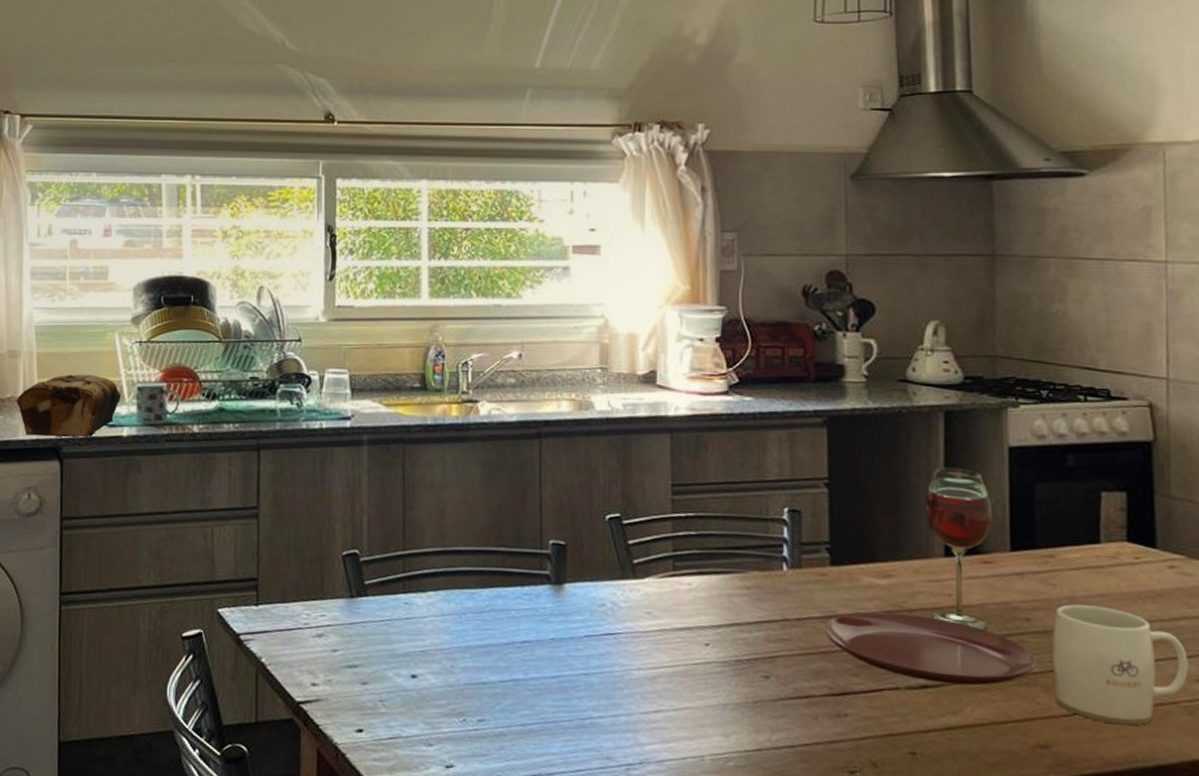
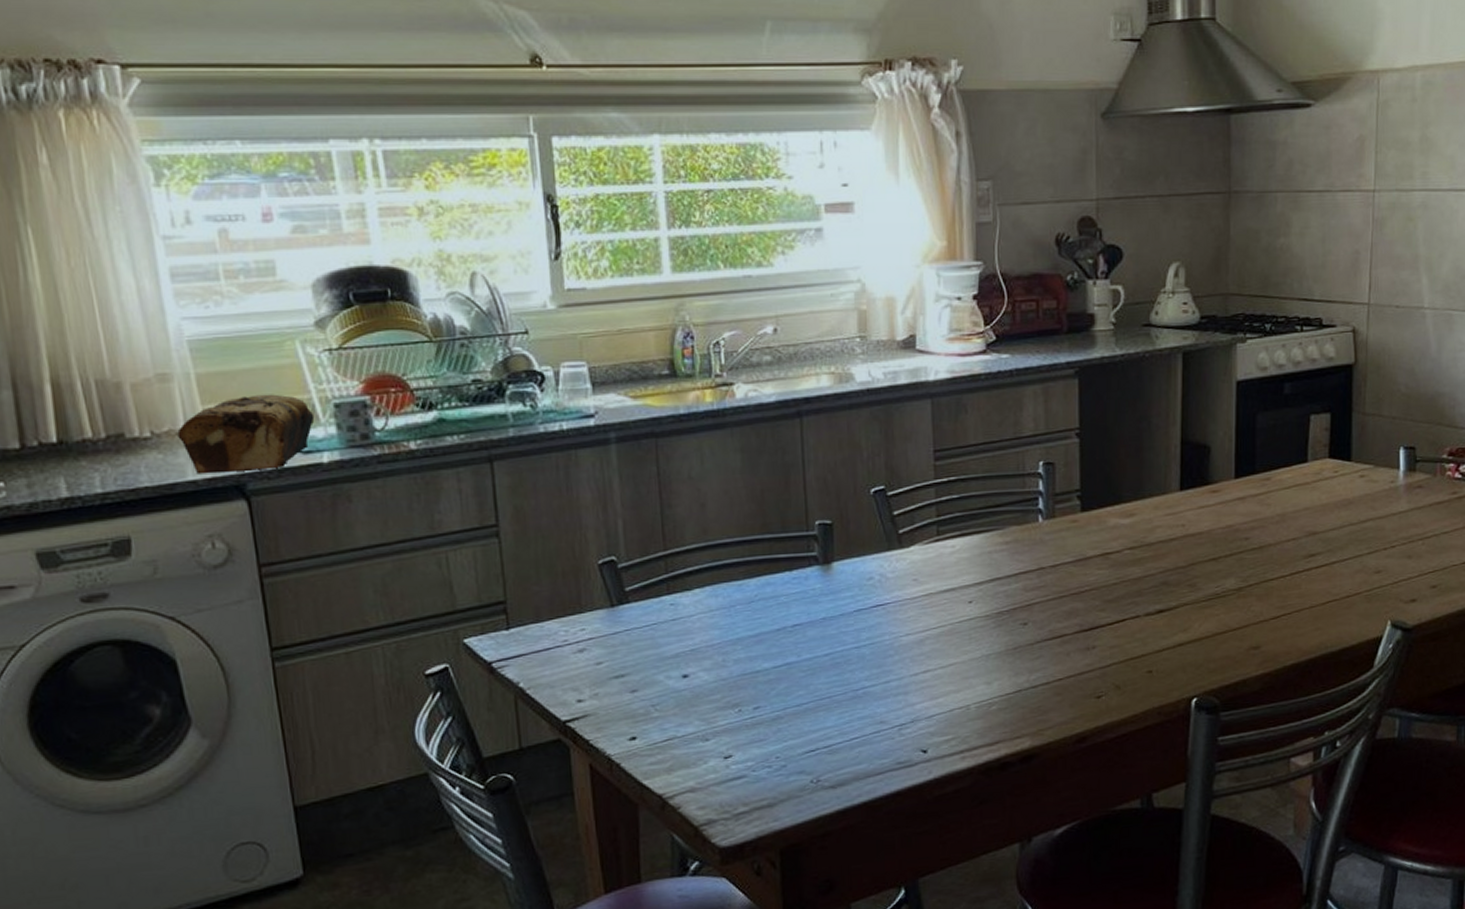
plate: present [825,612,1037,686] -> none [1076,547,1253,606]
wineglass: present [925,467,993,630] -> none [1164,406,1221,553]
mug: present [1051,604,1189,726] -> none [1265,518,1370,620]

